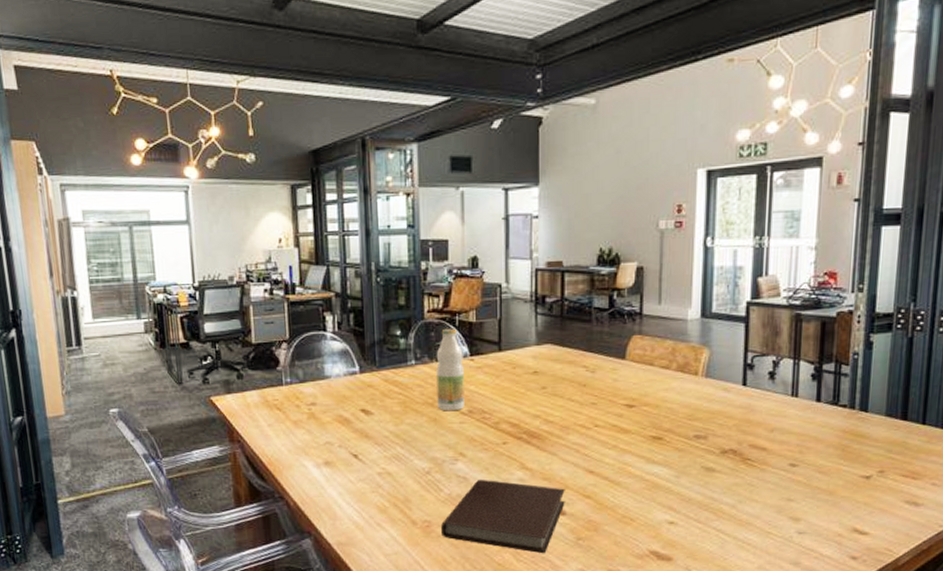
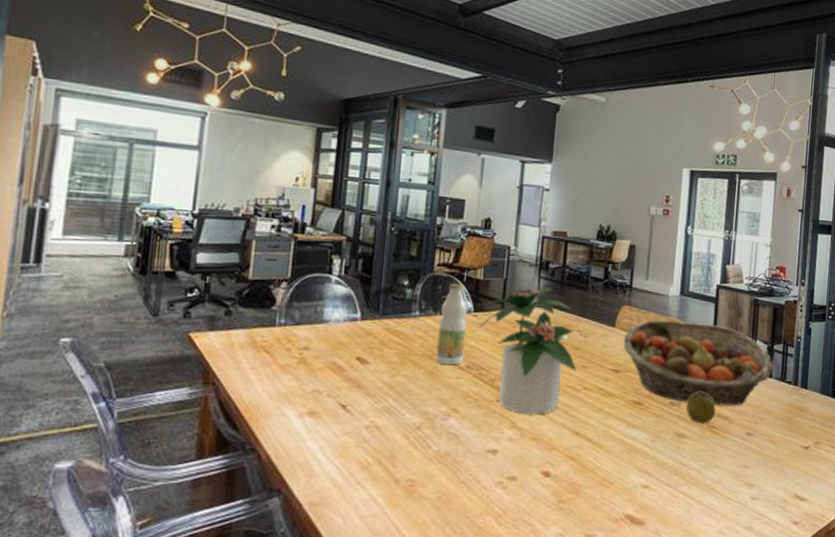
notebook: present [441,479,565,554] -> none [424,436,552,517]
potted plant: none [477,322,586,455] -> present [479,286,577,414]
fruit basket: none [636,346,823,436] -> present [623,320,774,406]
fruit: none [714,423,751,456] -> present [686,392,716,424]

